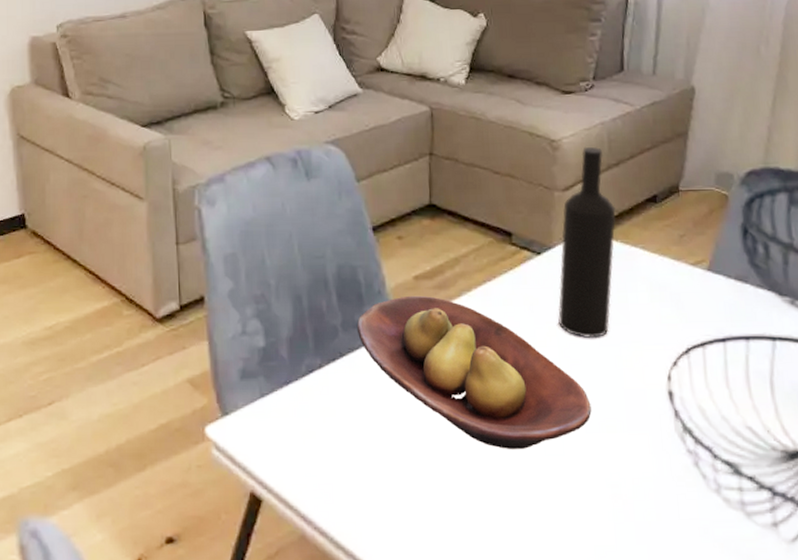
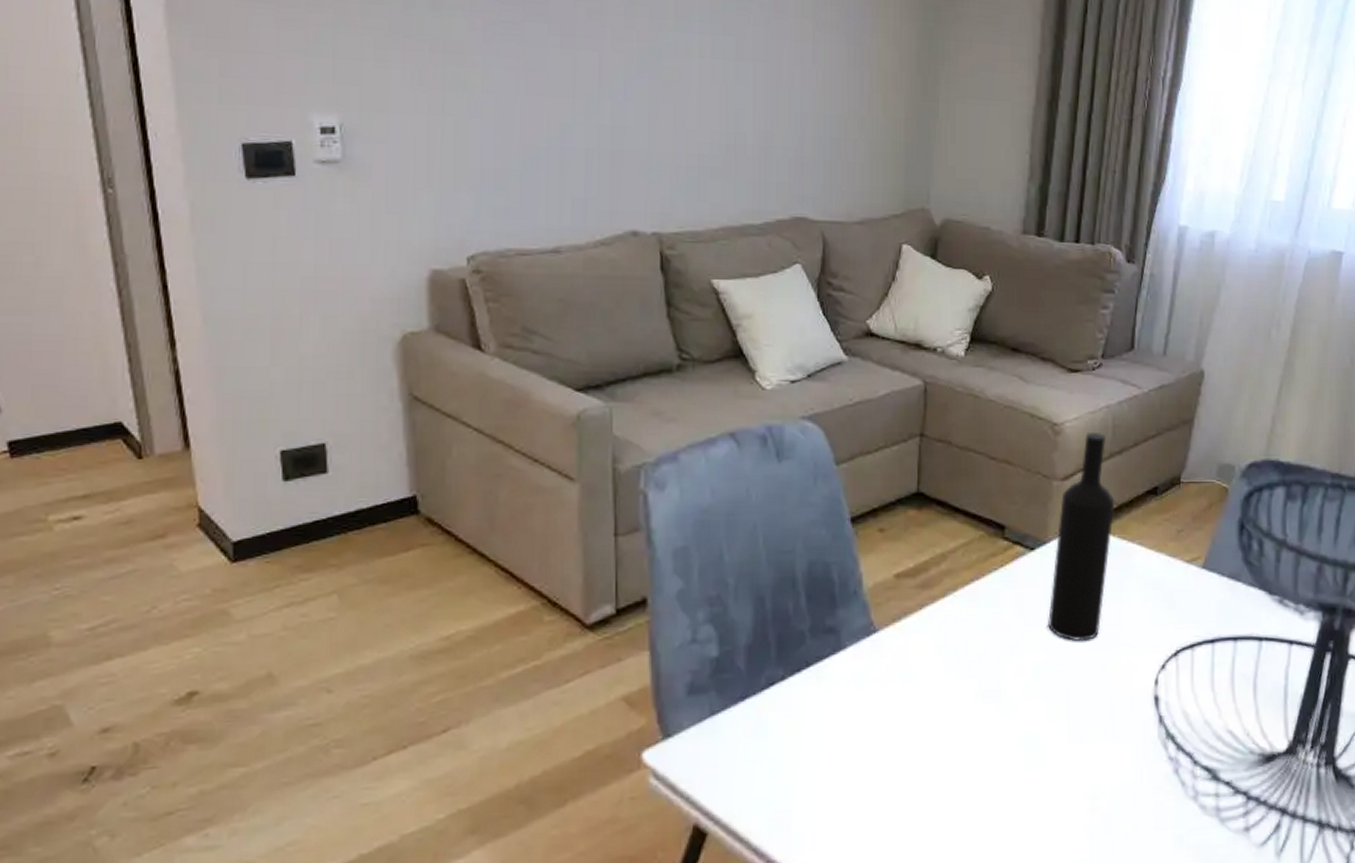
fruit bowl: present [356,295,592,449] -> none [827,595,1076,764]

